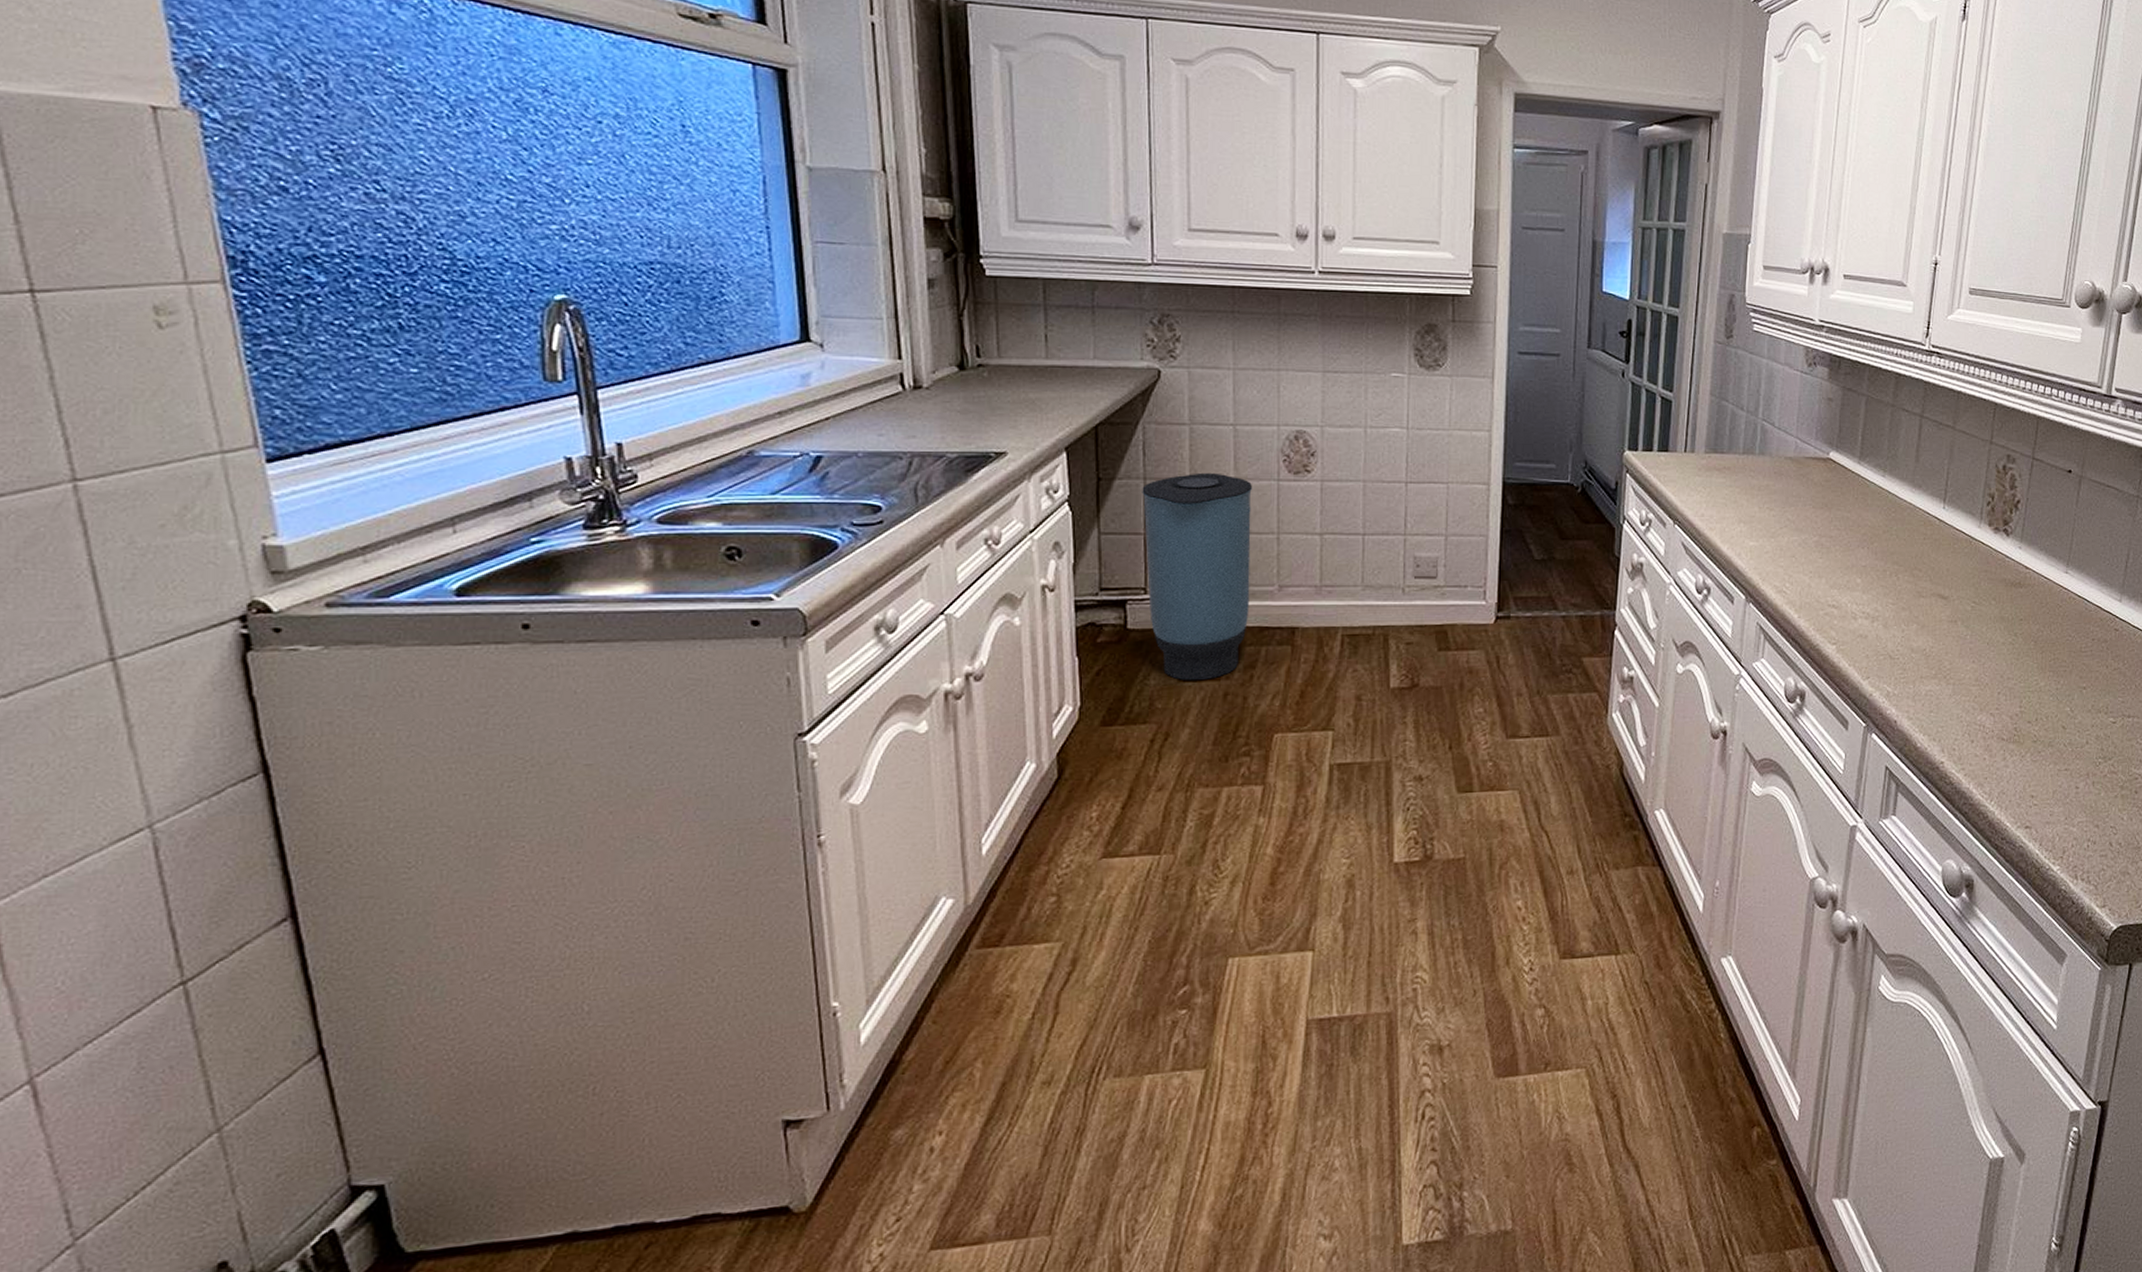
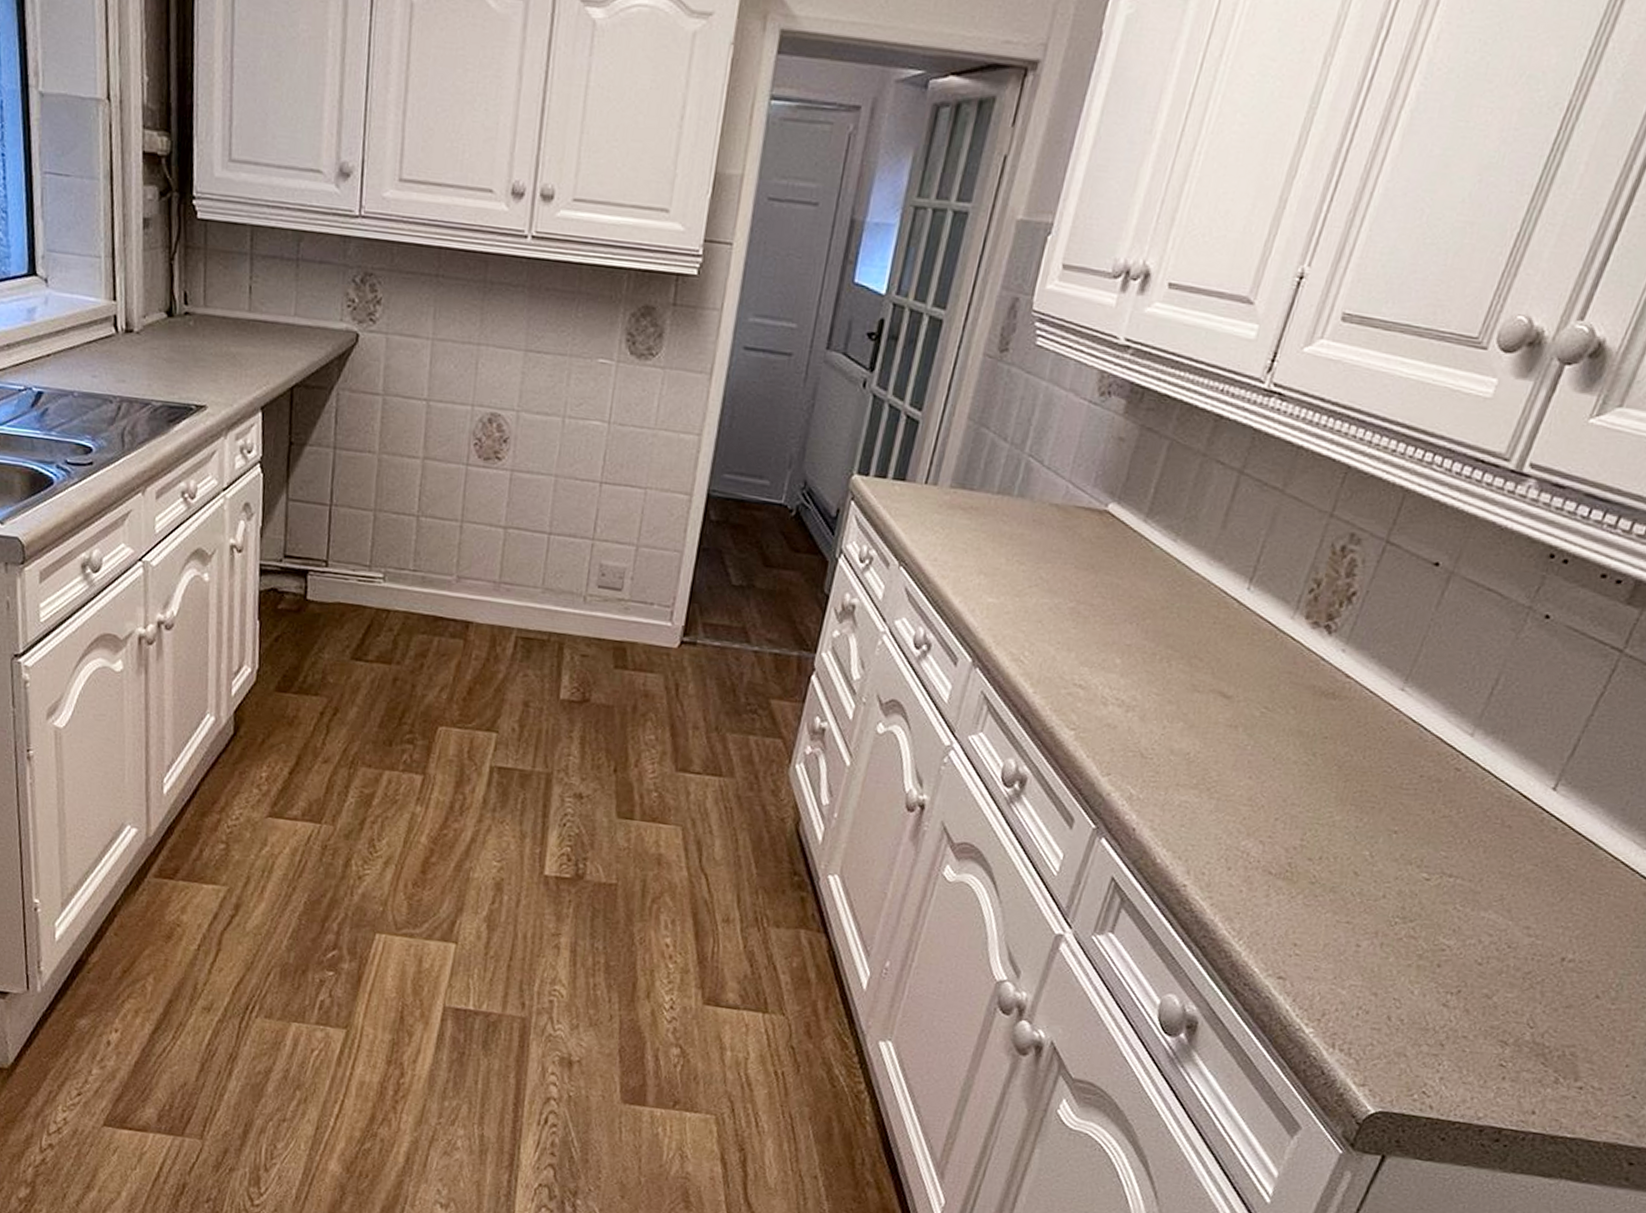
trash can: present [1142,472,1253,680] -> none [329,447,441,662]

